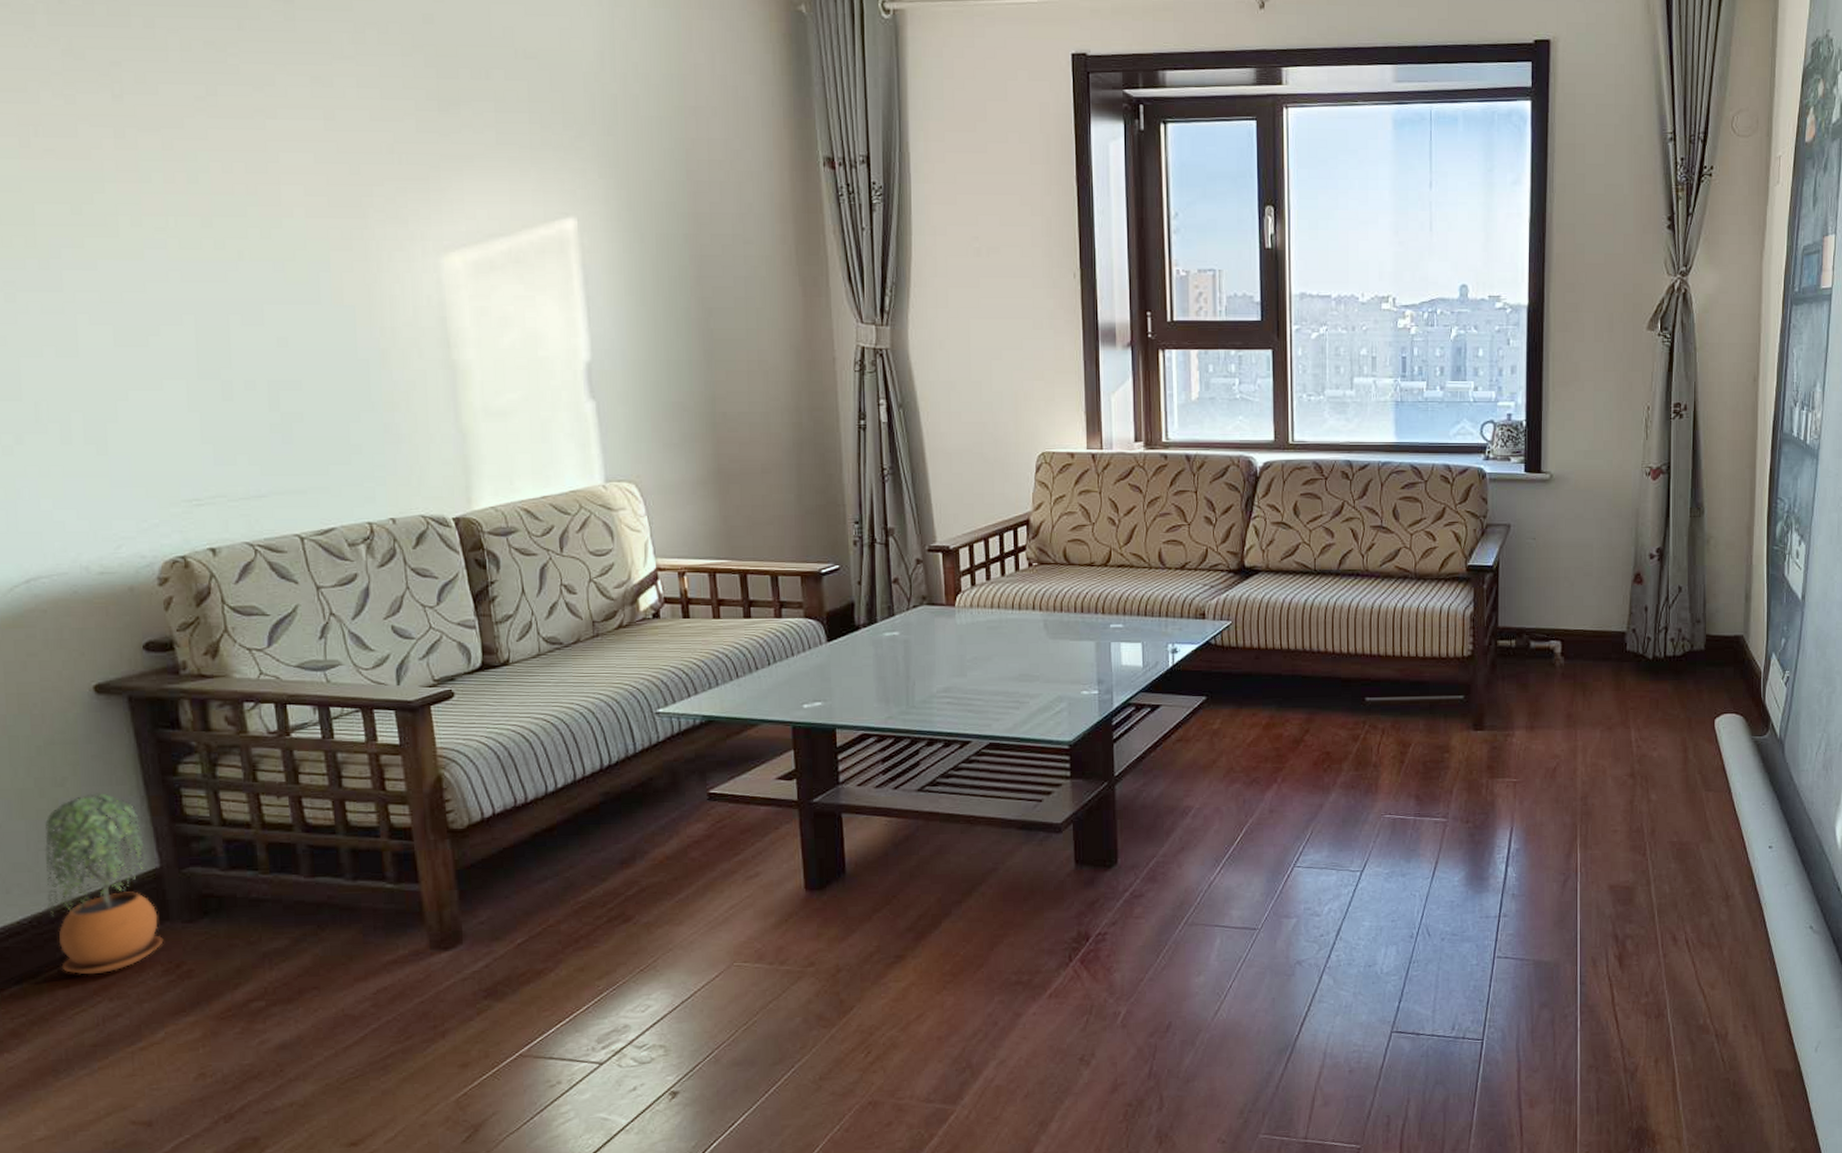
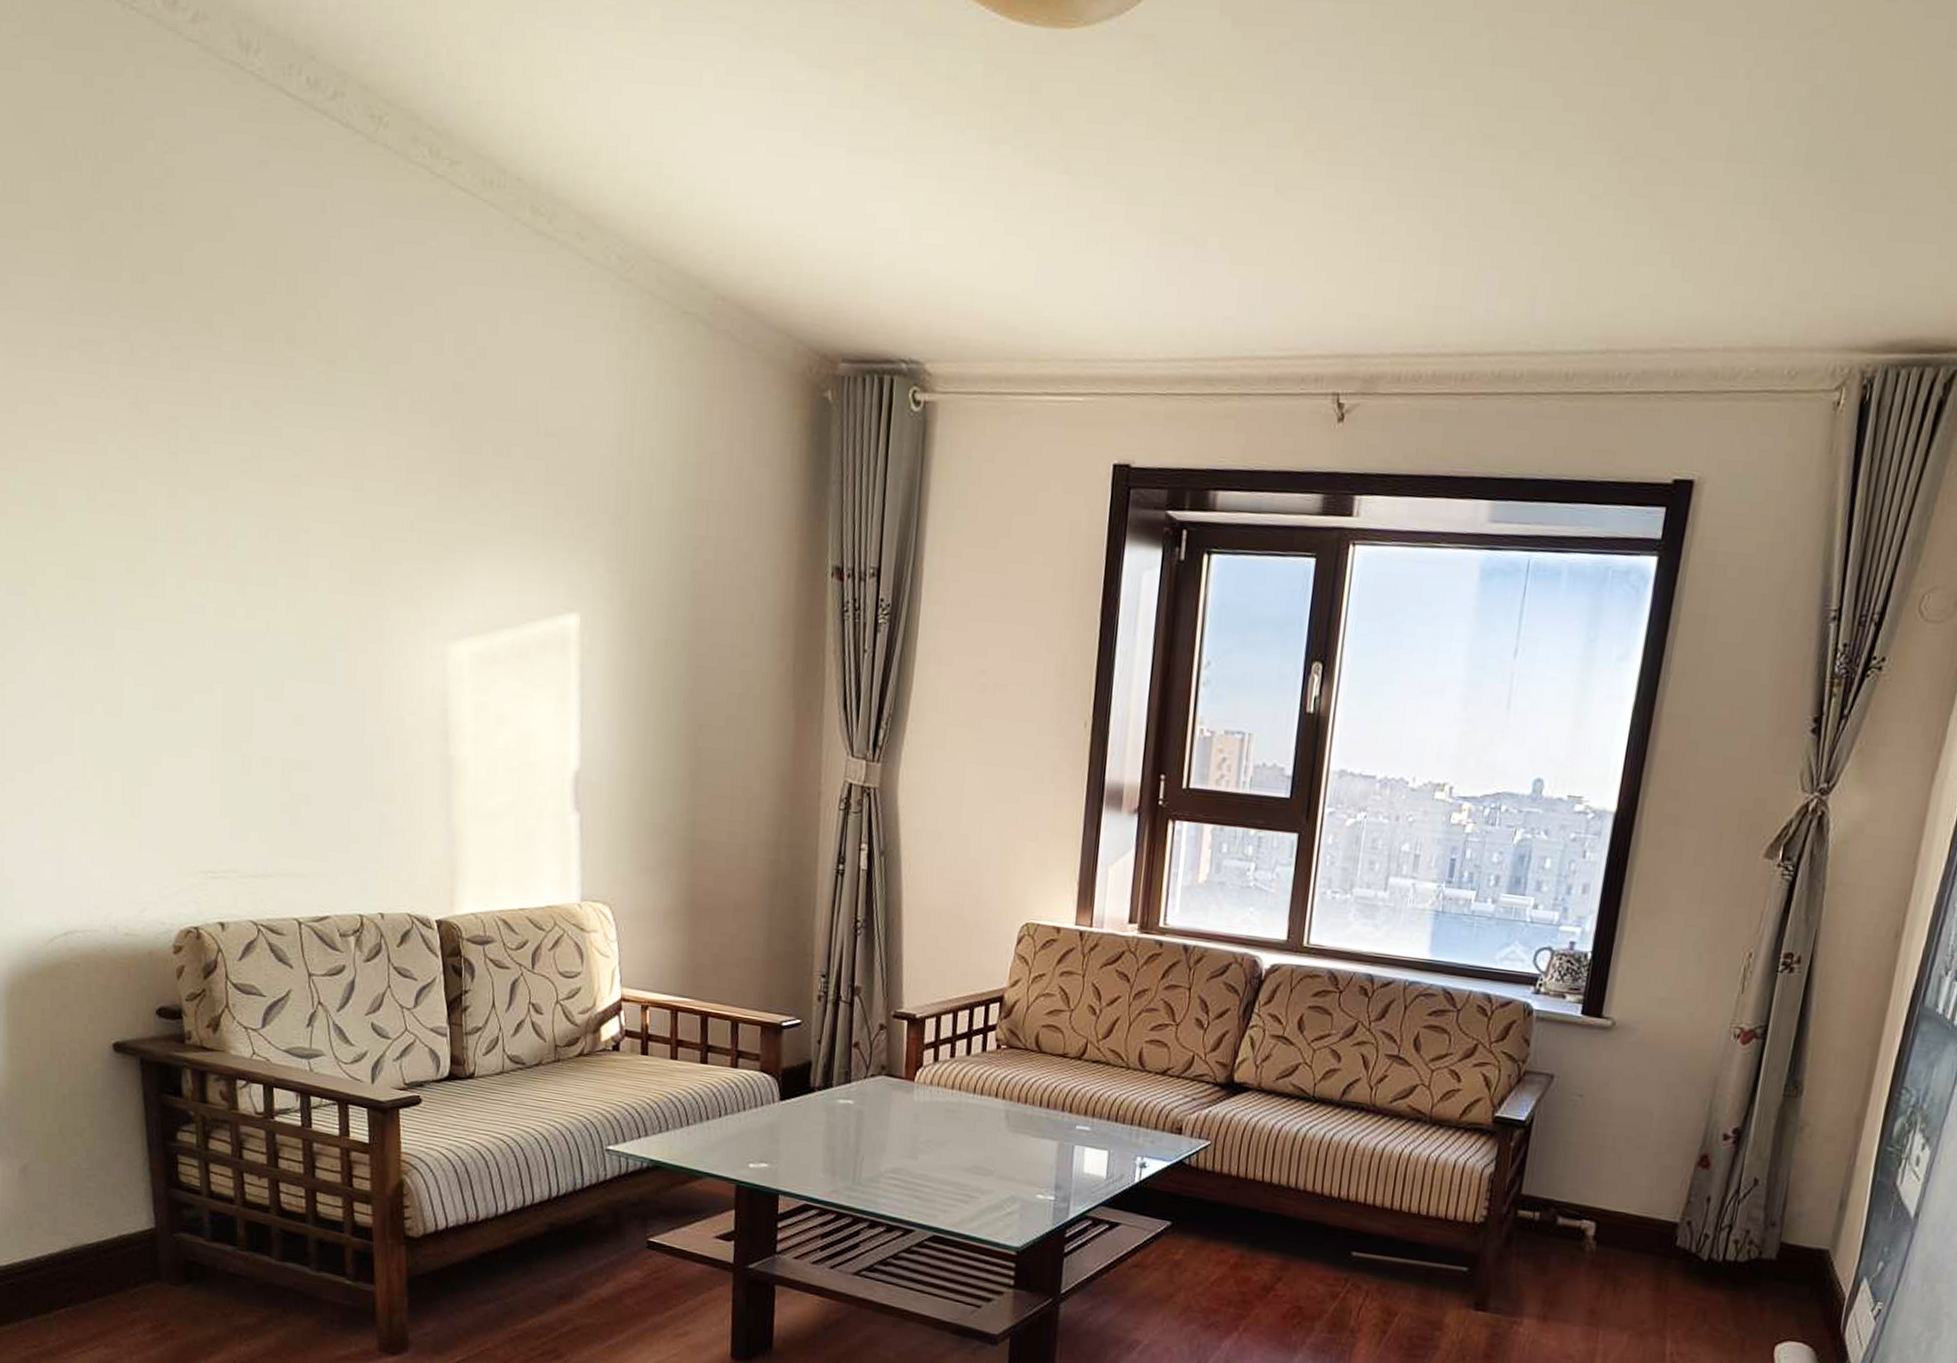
potted plant: present [45,793,164,975] -> none [61,1147,153,1320]

